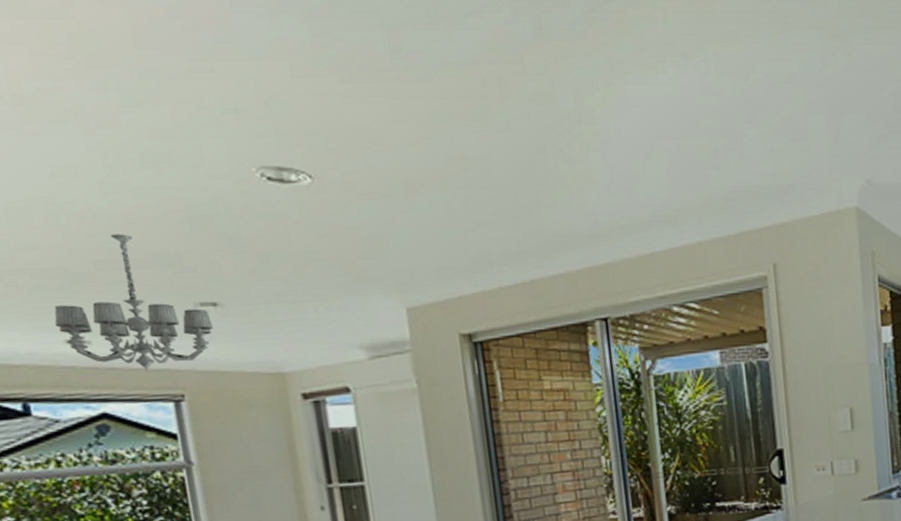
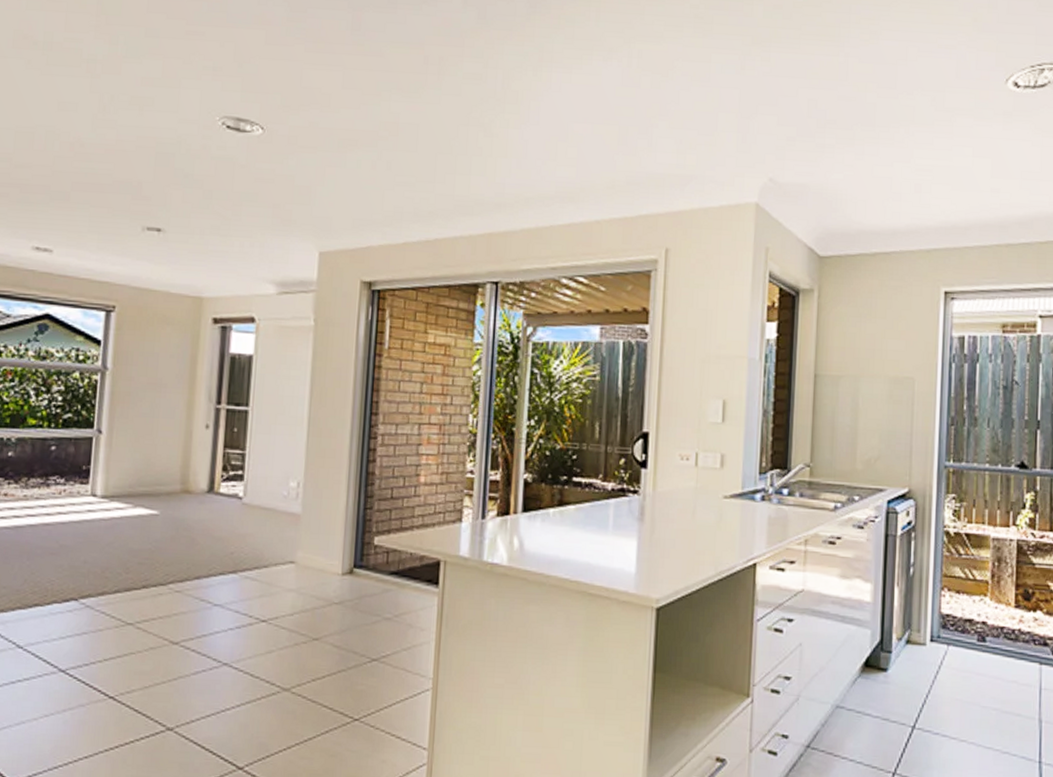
chandelier: present [54,234,214,371] -> none [29,161,154,282]

